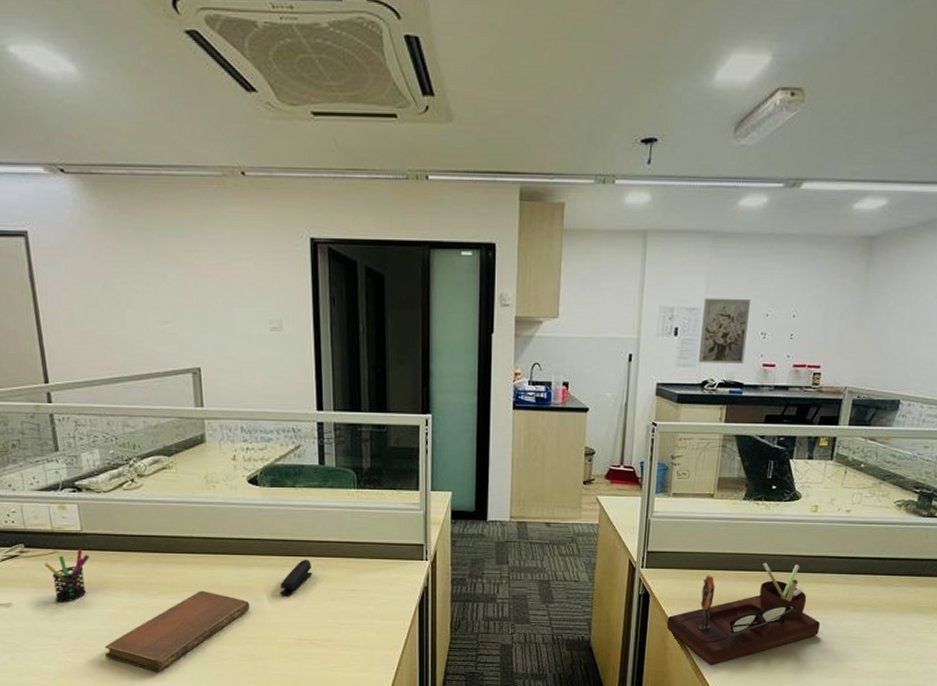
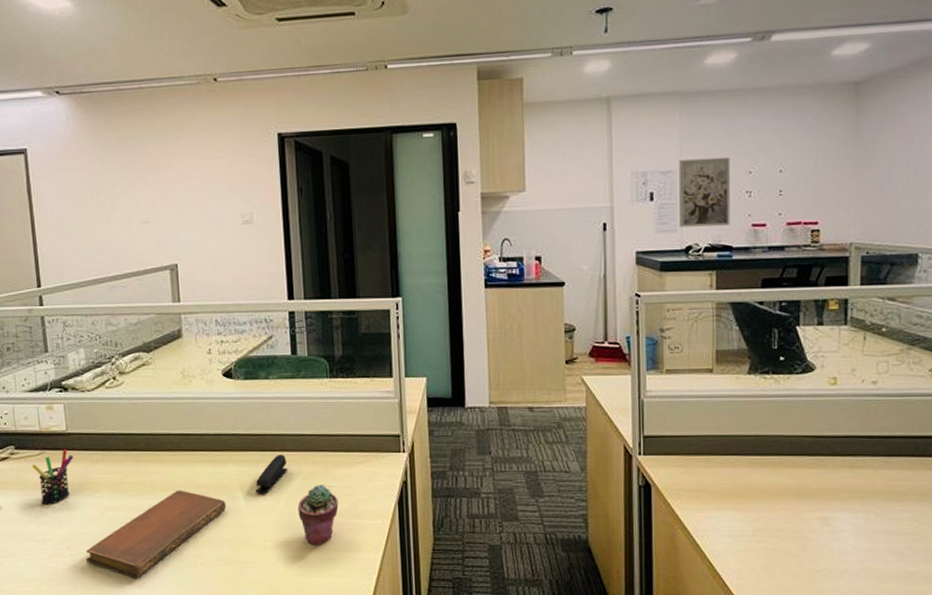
potted succulent: none [321,588,362,643] -> present [297,485,339,545]
desk organizer: present [666,562,820,666] -> none [674,445,859,569]

